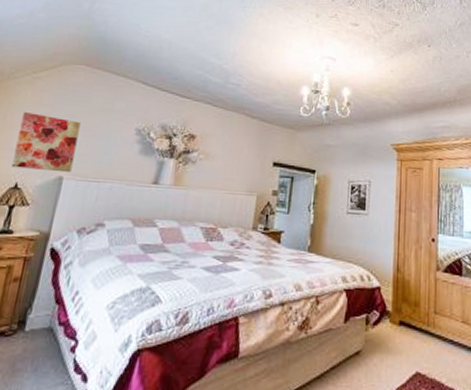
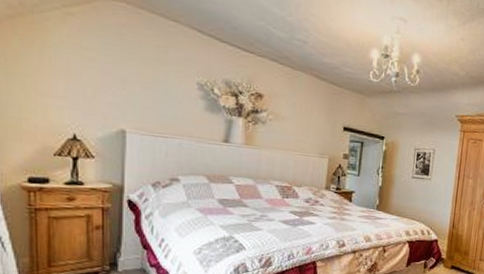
wall art: present [11,112,81,173] -> none [63,55,134,127]

